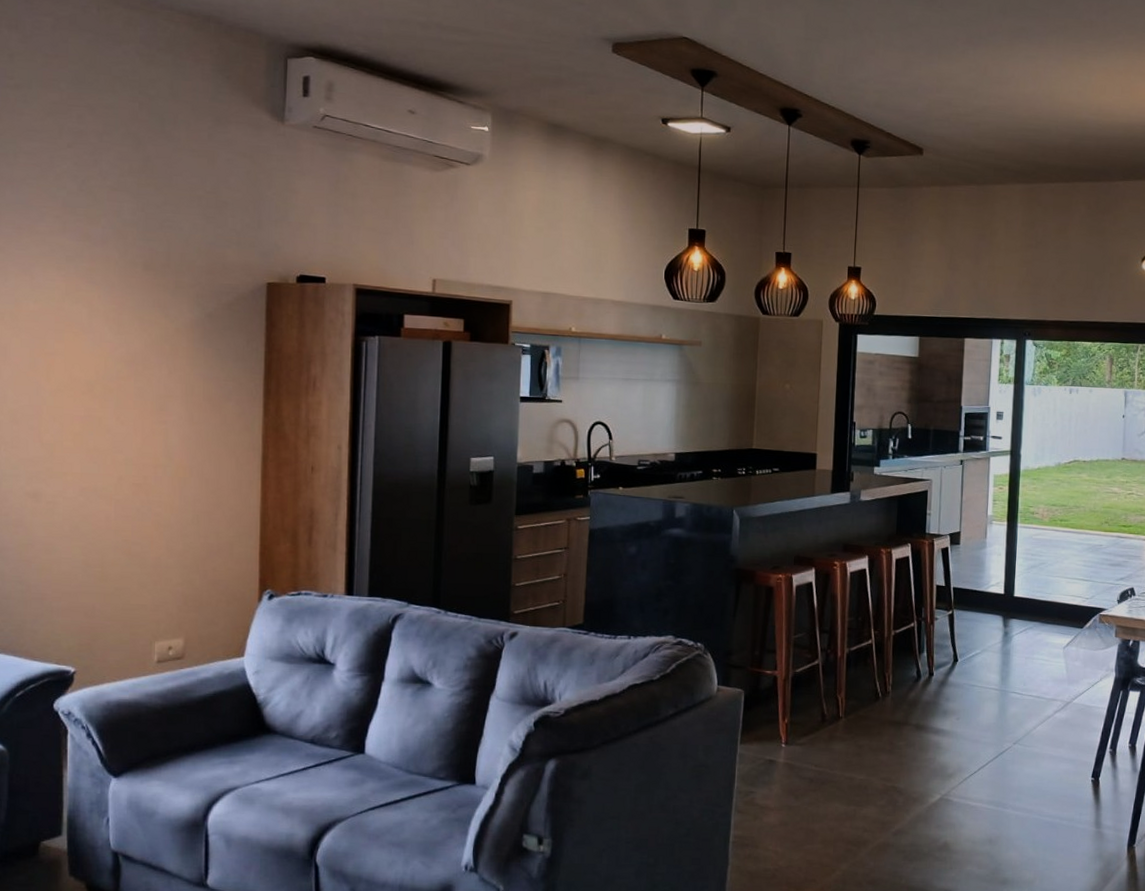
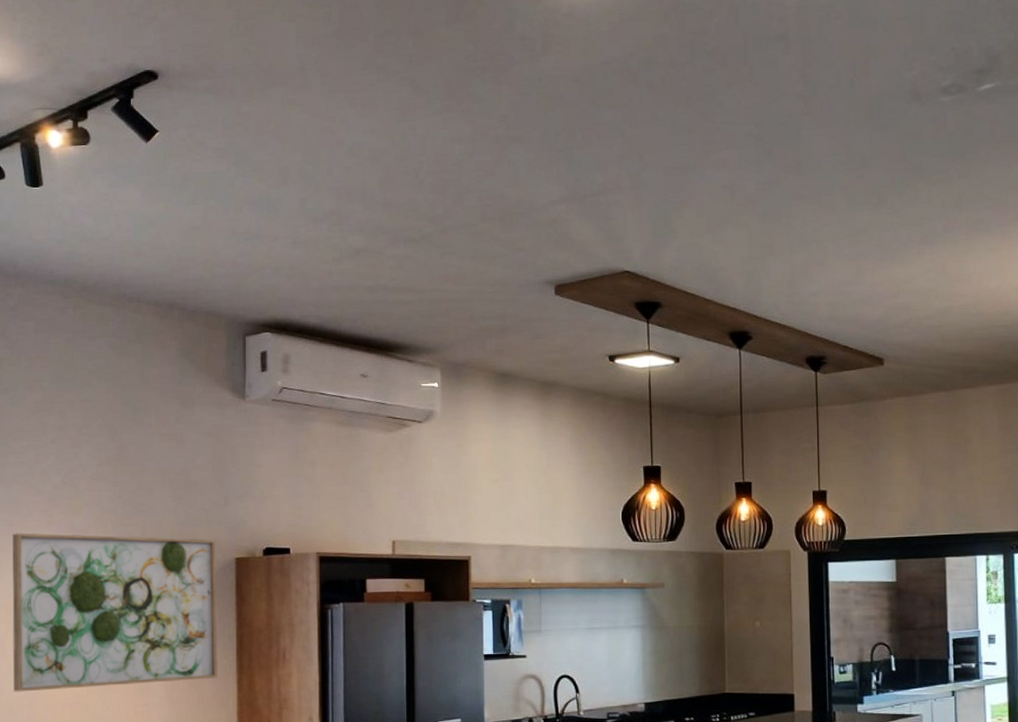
wall art: none [17,237,247,402] -> present [11,533,218,692]

